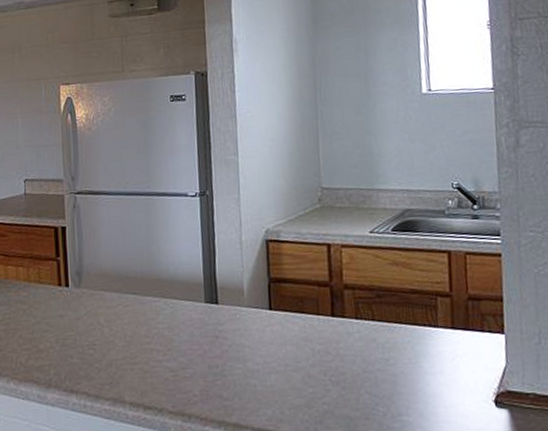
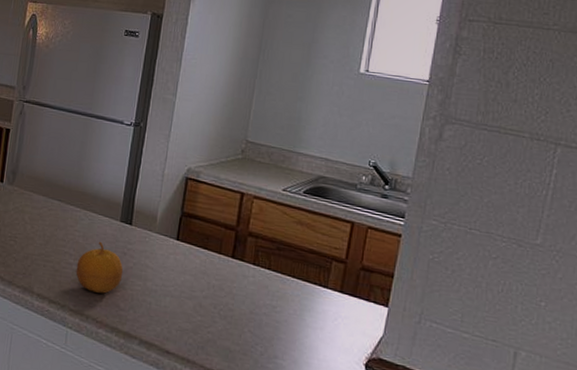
fruit: none [167,329,219,387] -> present [76,241,124,294]

